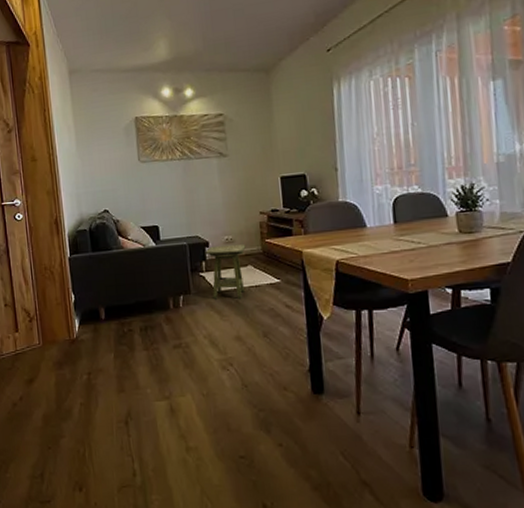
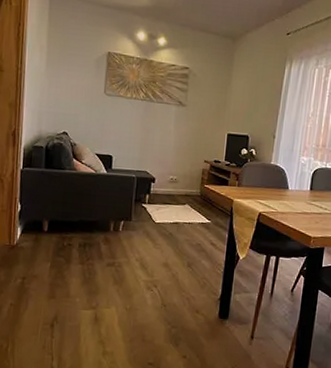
side table: present [205,245,246,300] -> none [150,182,187,231]

